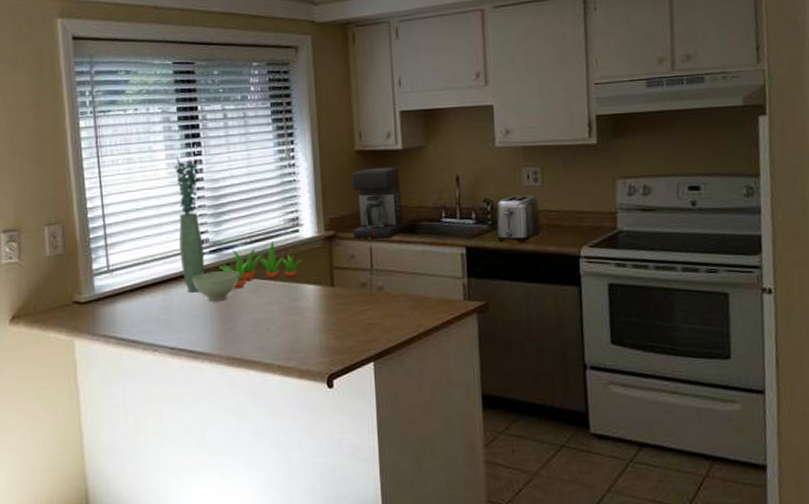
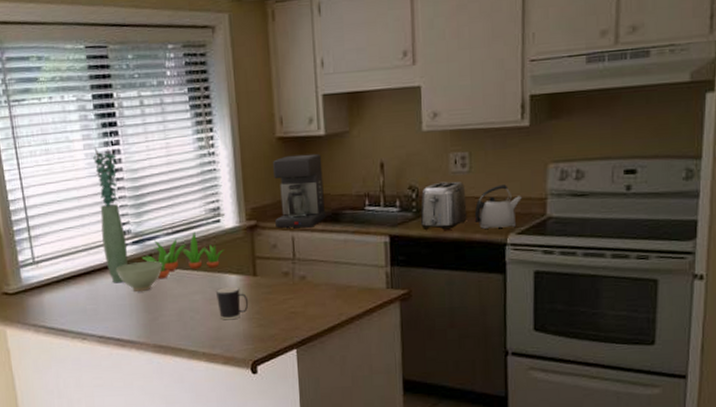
mug: none [292,297,326,332] -> present [215,287,249,320]
kettle: none [548,199,594,241] -> present [474,184,523,229]

